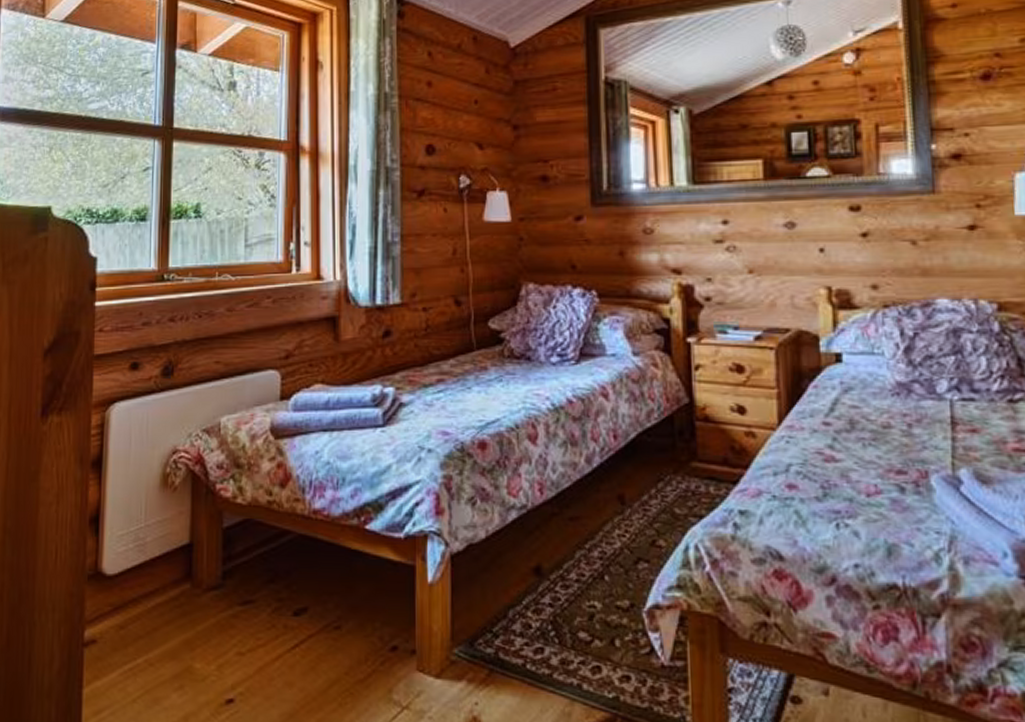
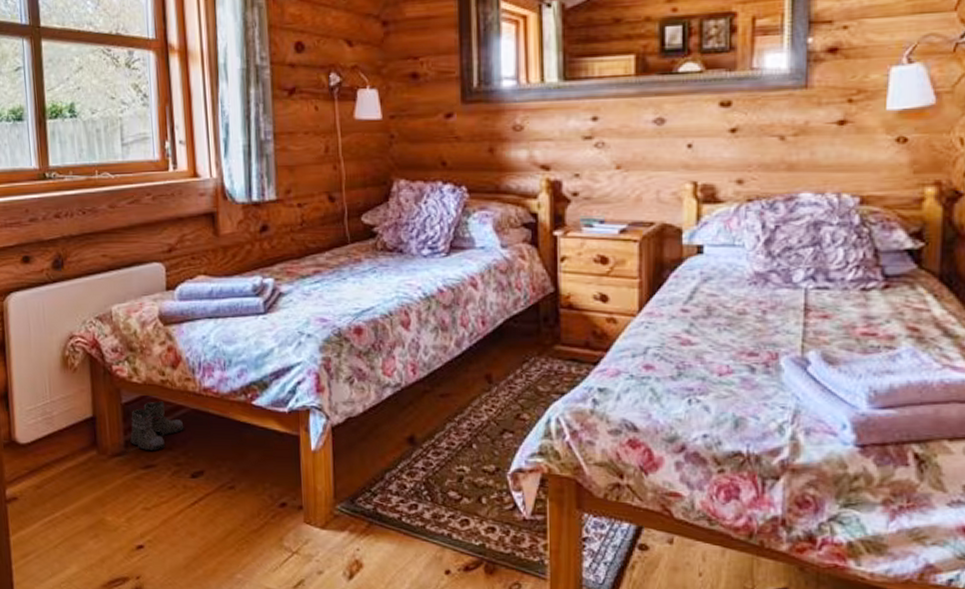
boots: none [226,525,289,585] -> present [129,401,184,452]

